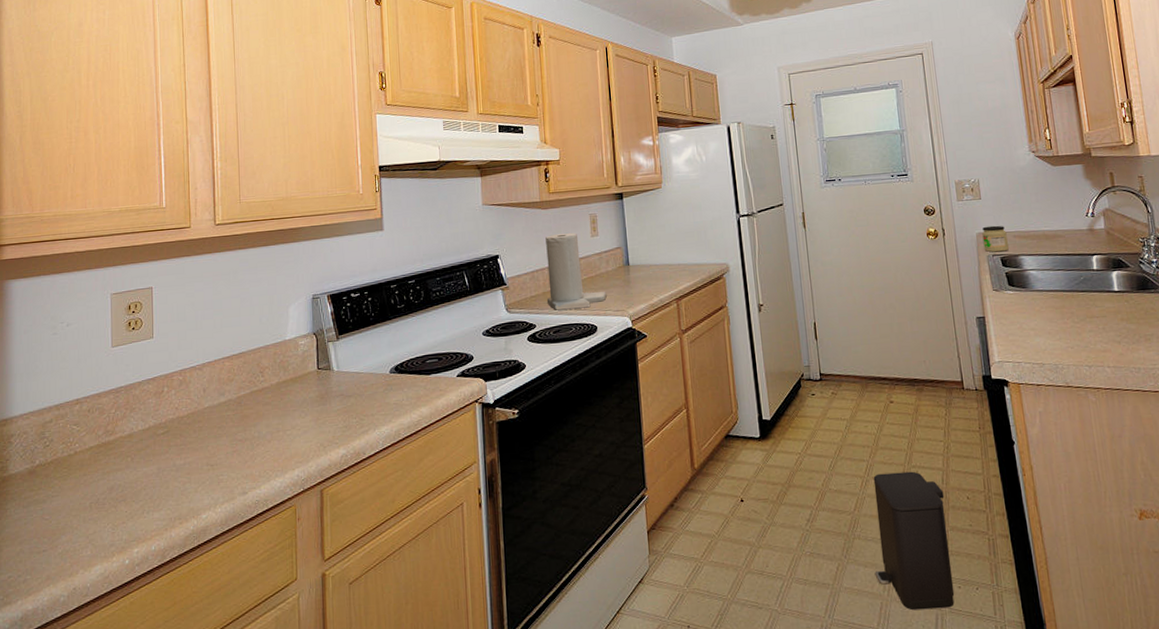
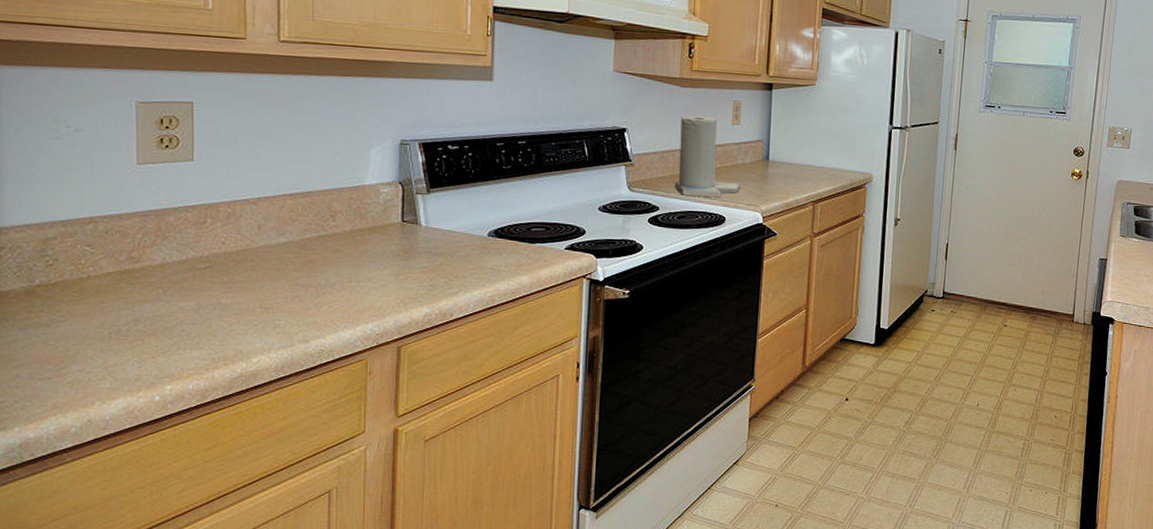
pedal bin: present [873,471,955,610] -> none [958,388,1035,507]
jar: present [982,225,1009,253] -> none [1121,175,1145,201]

